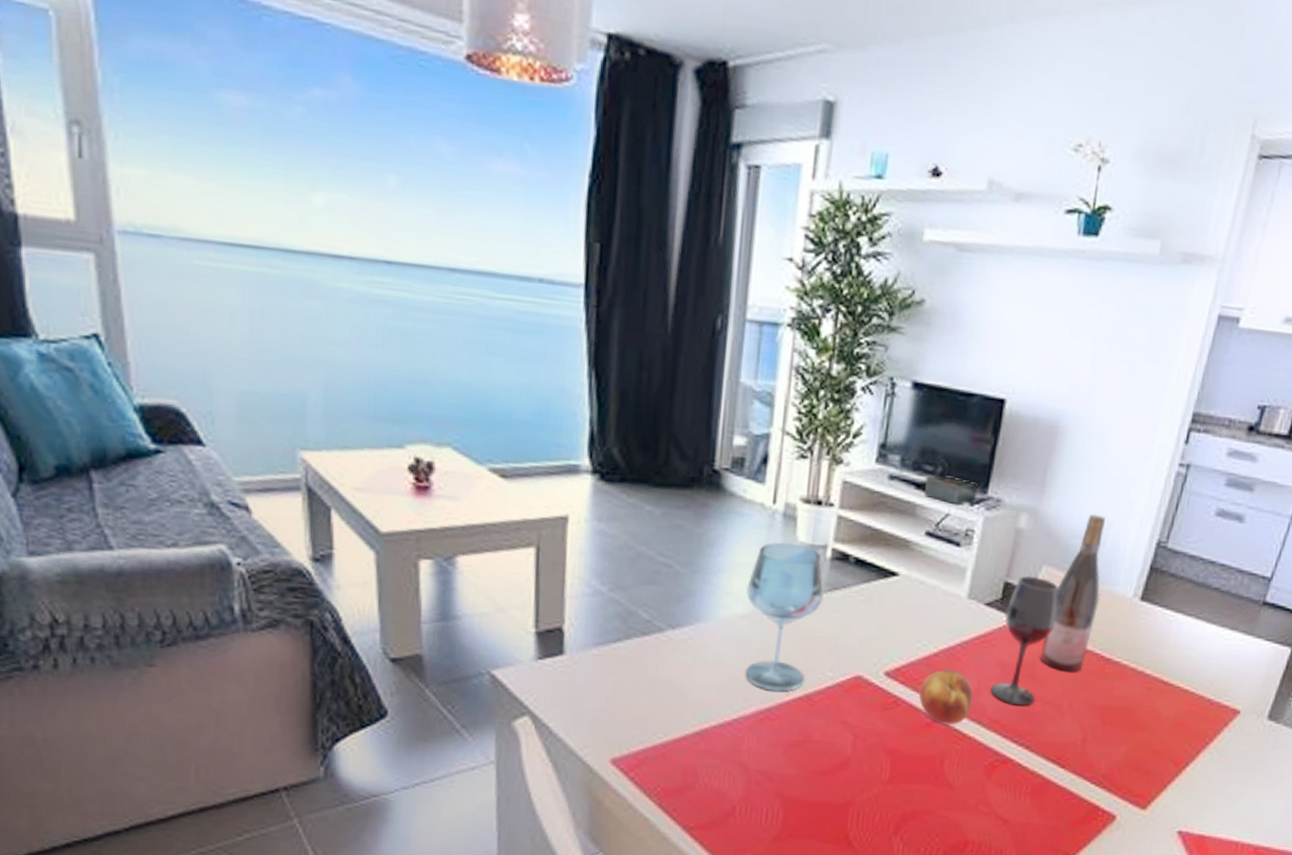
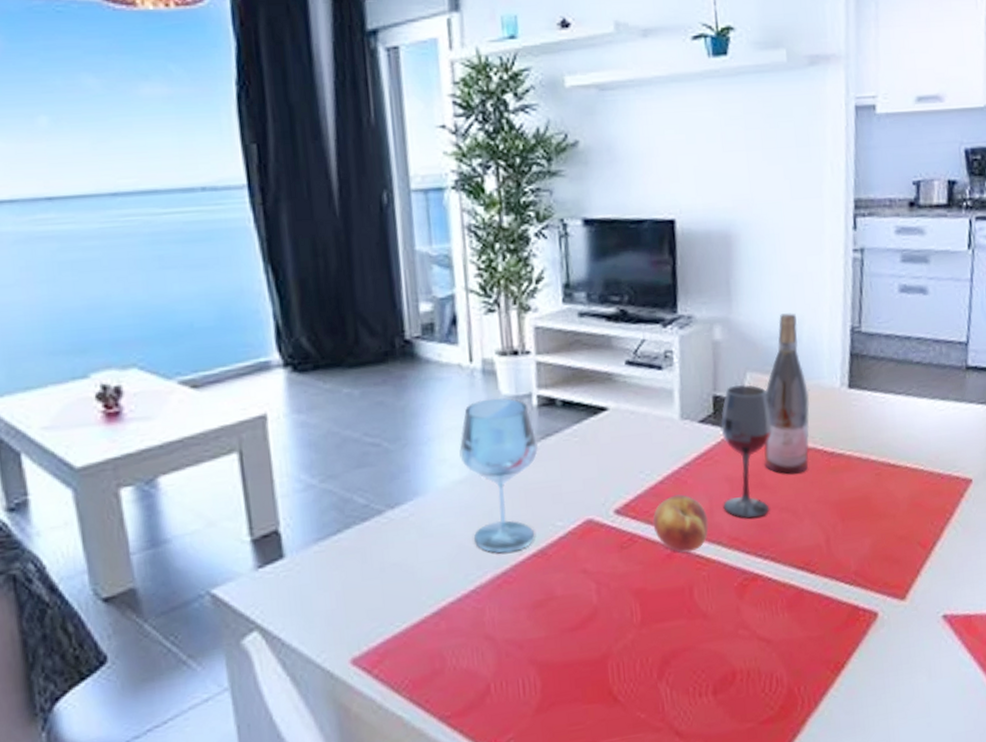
decorative box: present [925,475,977,504] -> none [615,302,667,329]

